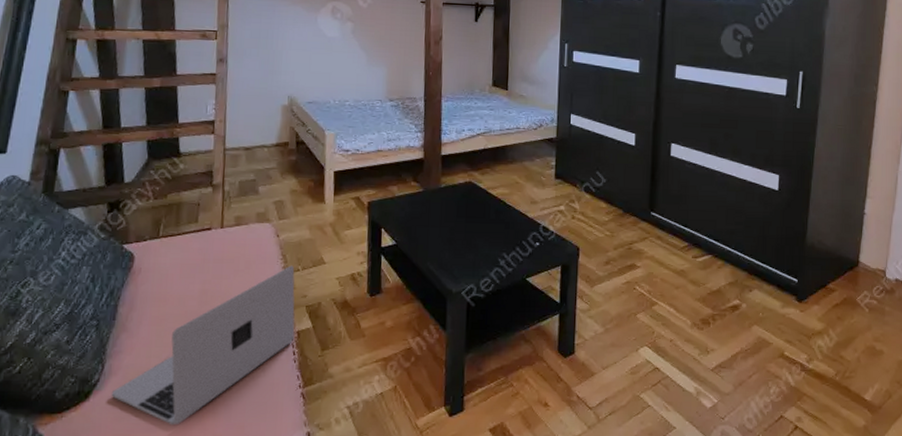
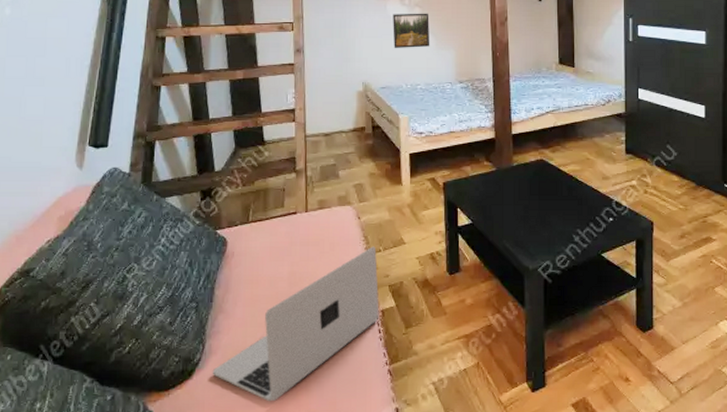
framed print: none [322,27,362,63] -> present [393,13,430,48]

